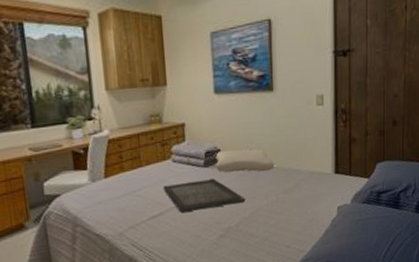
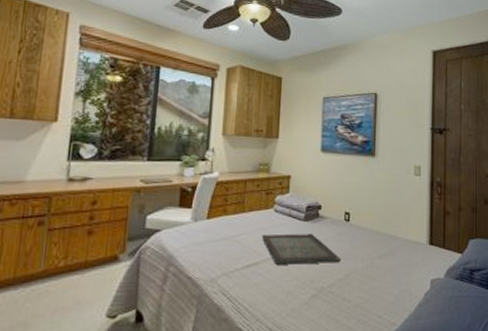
pillow: present [214,149,275,173] -> none [314,207,372,234]

